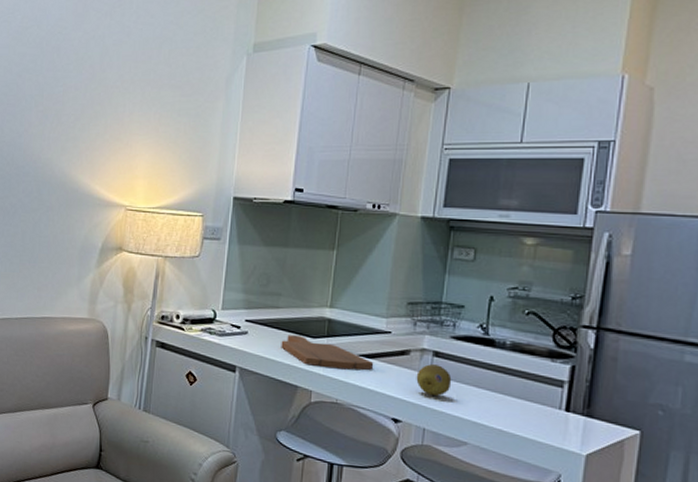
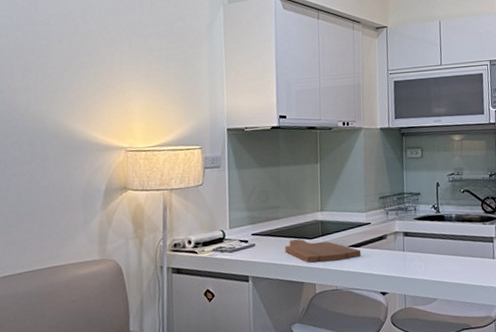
fruit: present [416,364,452,397] -> none [393,242,420,268]

